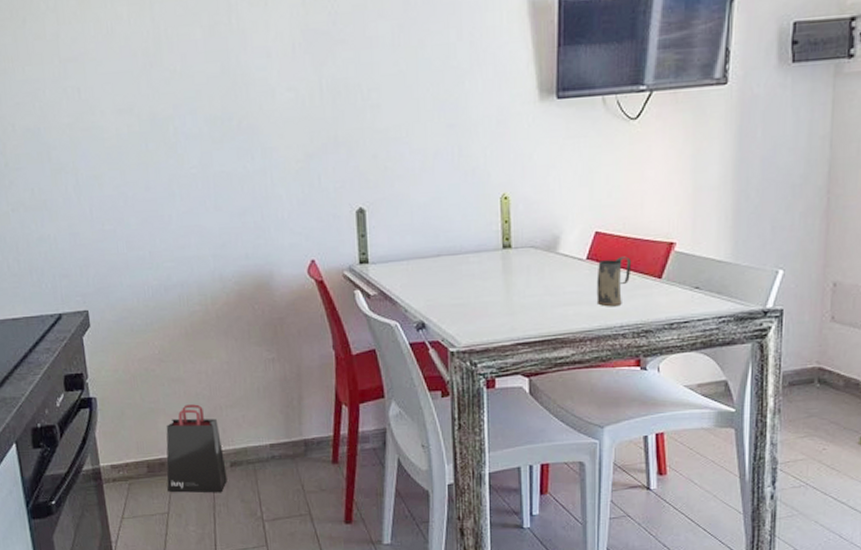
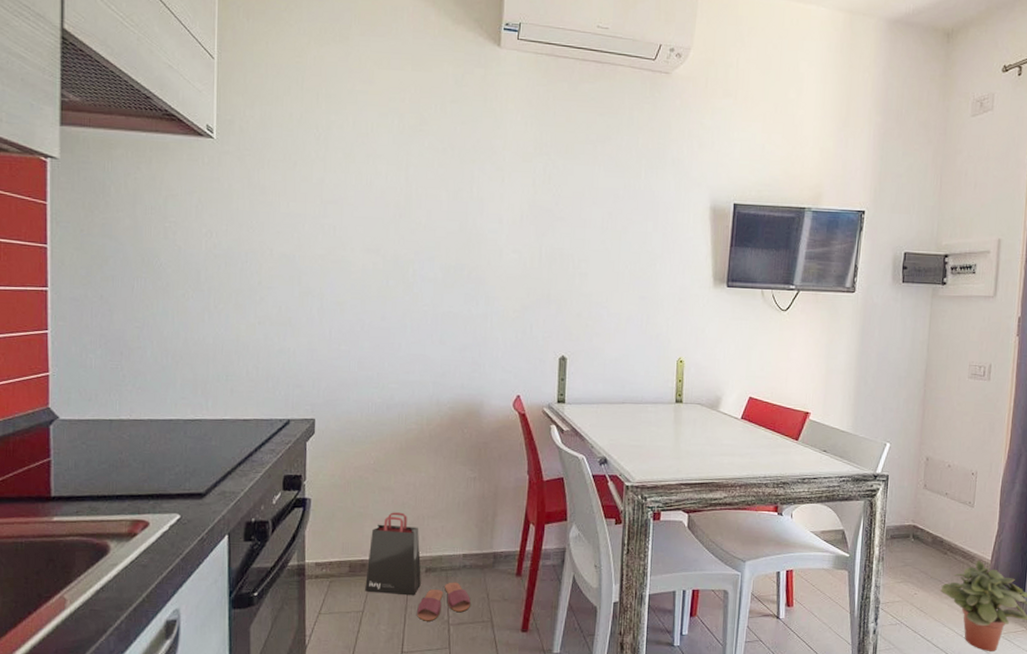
slippers: none [226,475,285,519] -> present [417,582,471,621]
mug: present [596,256,632,307] -> none [746,419,776,460]

